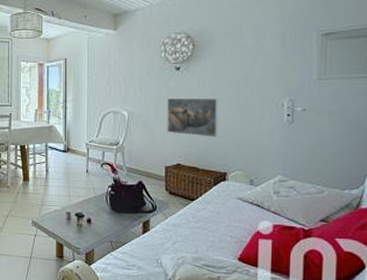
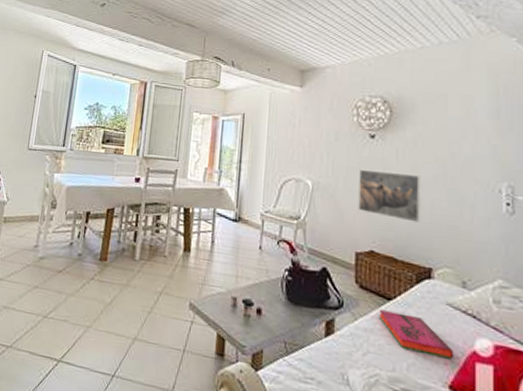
hardback book: none [184,209,243,239] -> present [378,310,454,360]

